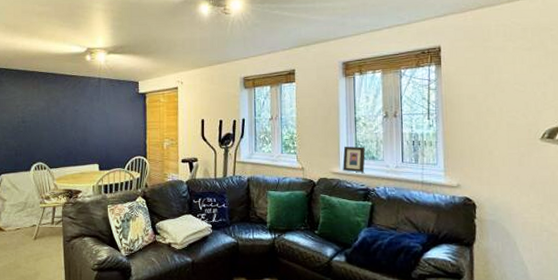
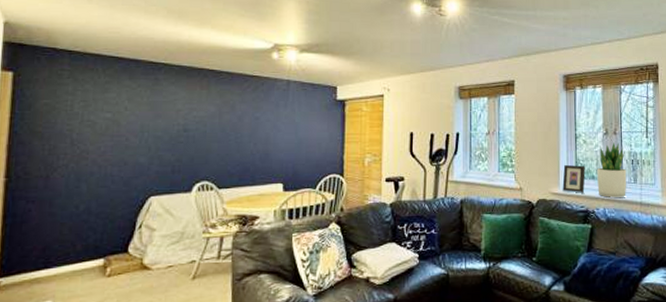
planter: none [377,124,408,178] -> present [597,142,627,199]

